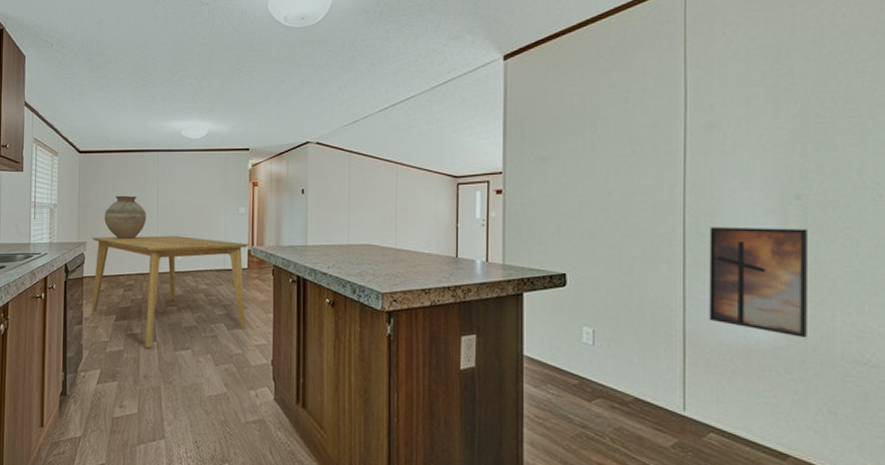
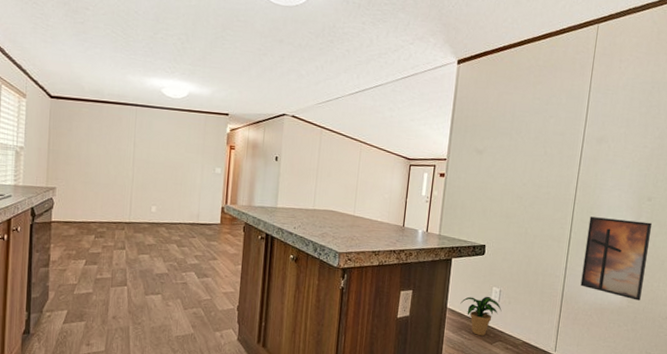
dining table: present [91,235,249,348] -> none [59,183,223,292]
ceramic pot: present [104,195,147,239] -> none [76,144,122,188]
potted plant: none [541,338,599,391] -> present [460,296,502,336]

